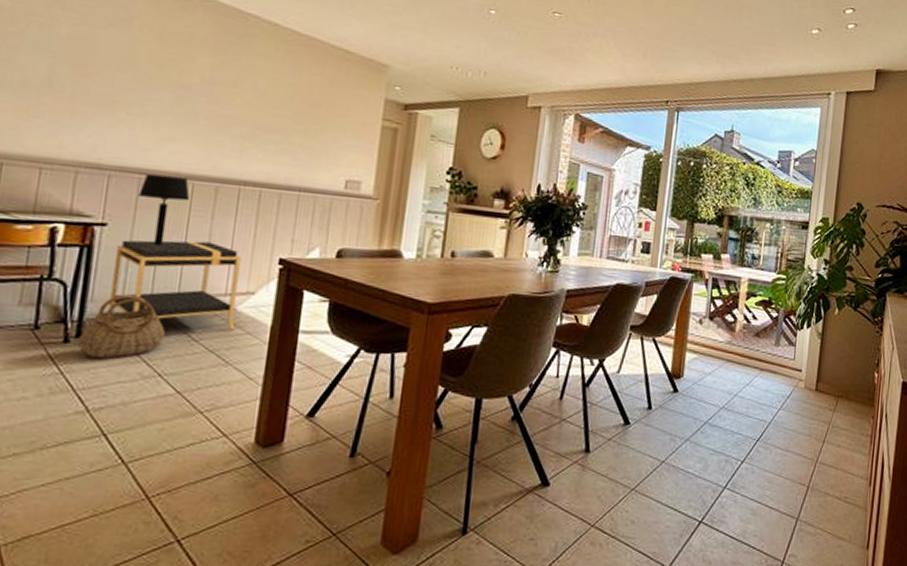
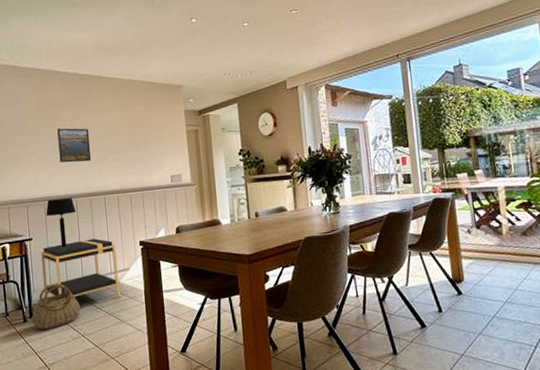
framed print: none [179,77,237,134] -> present [57,128,92,163]

